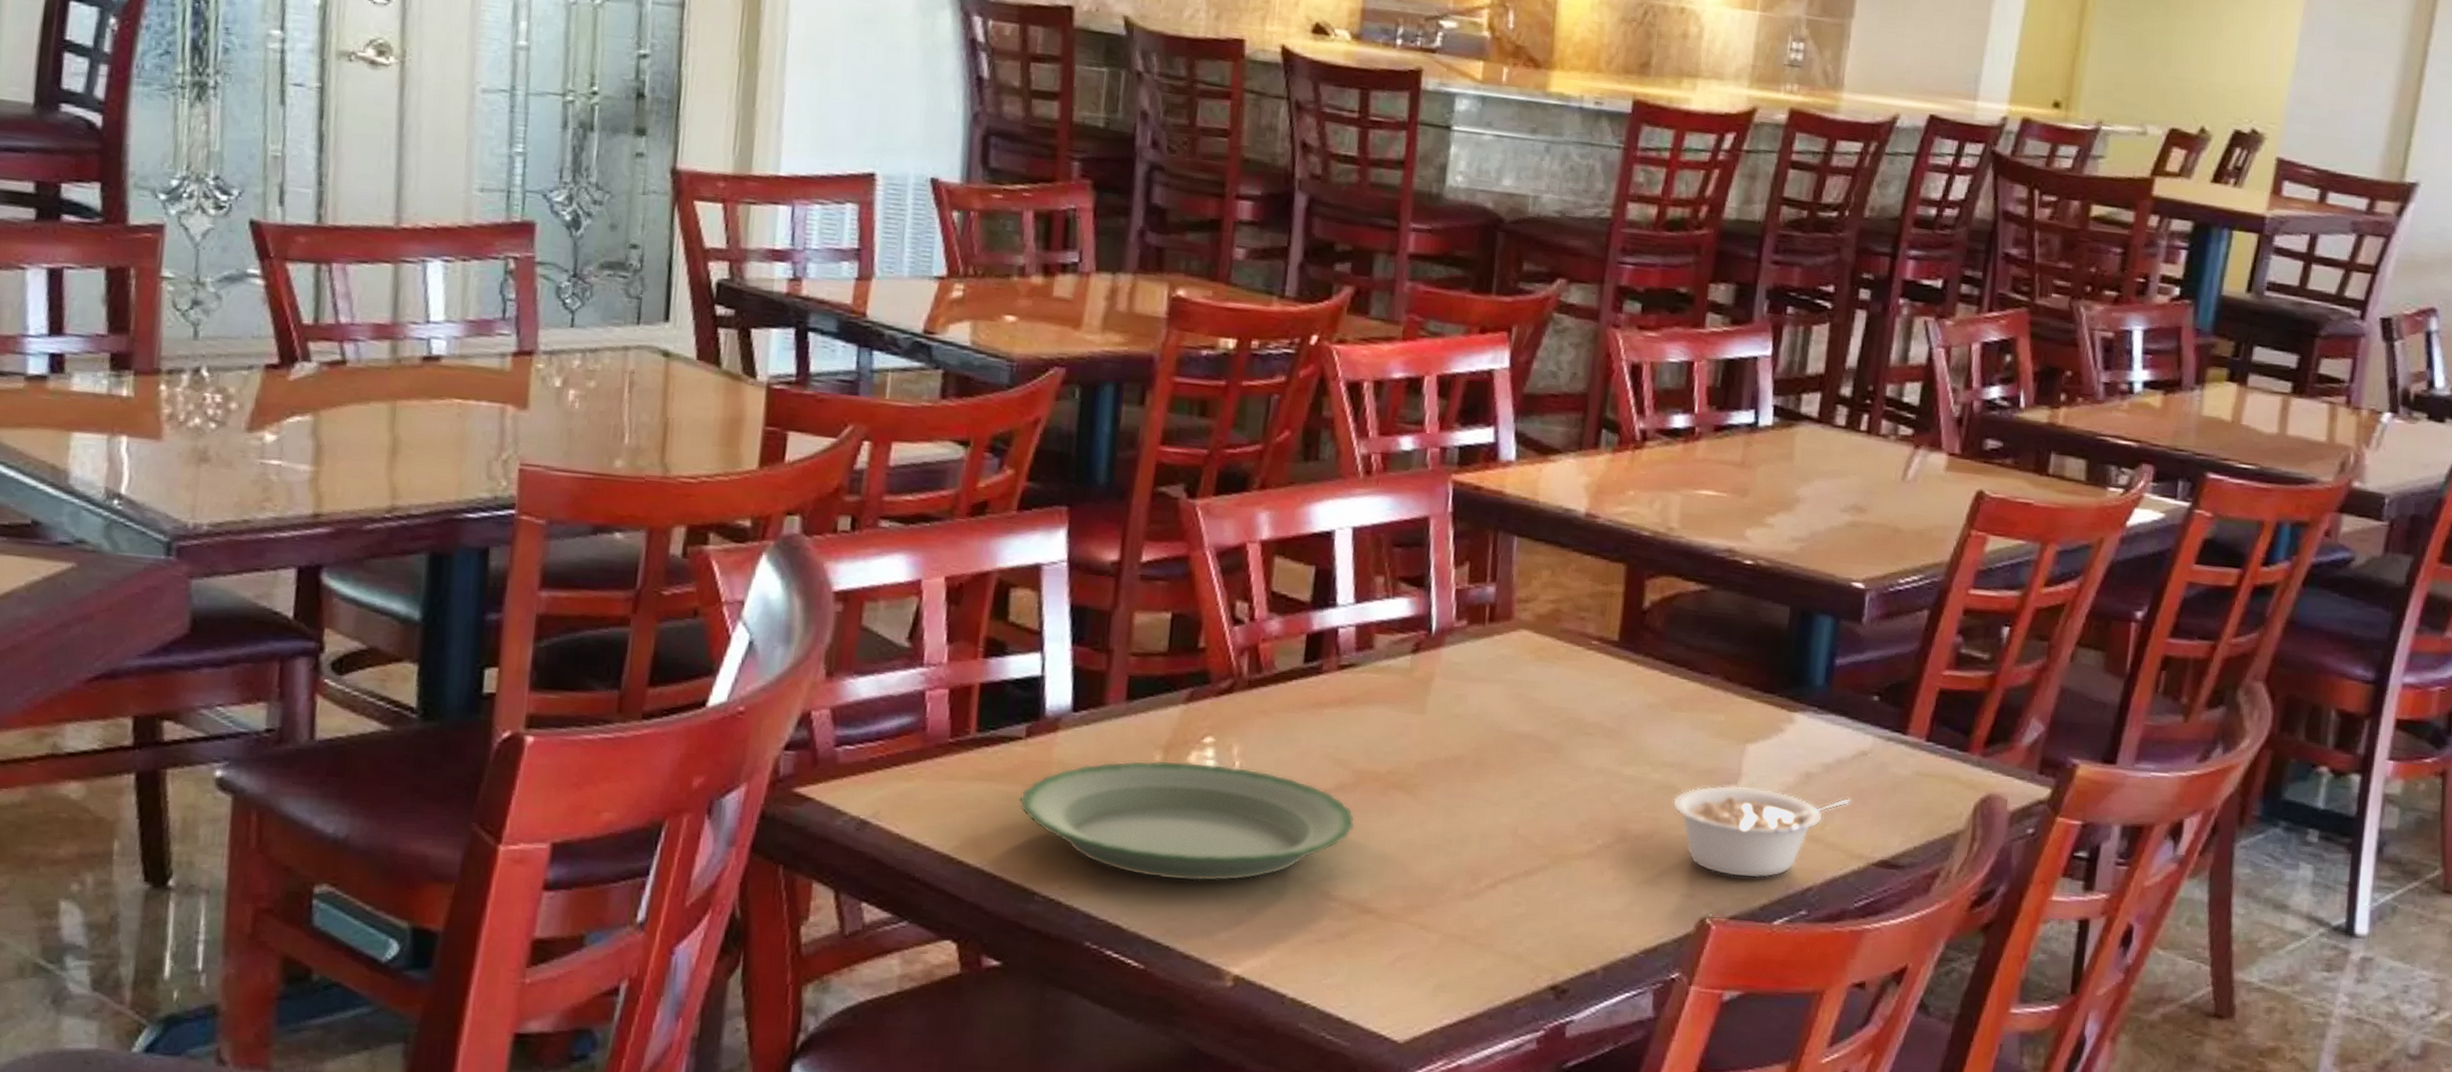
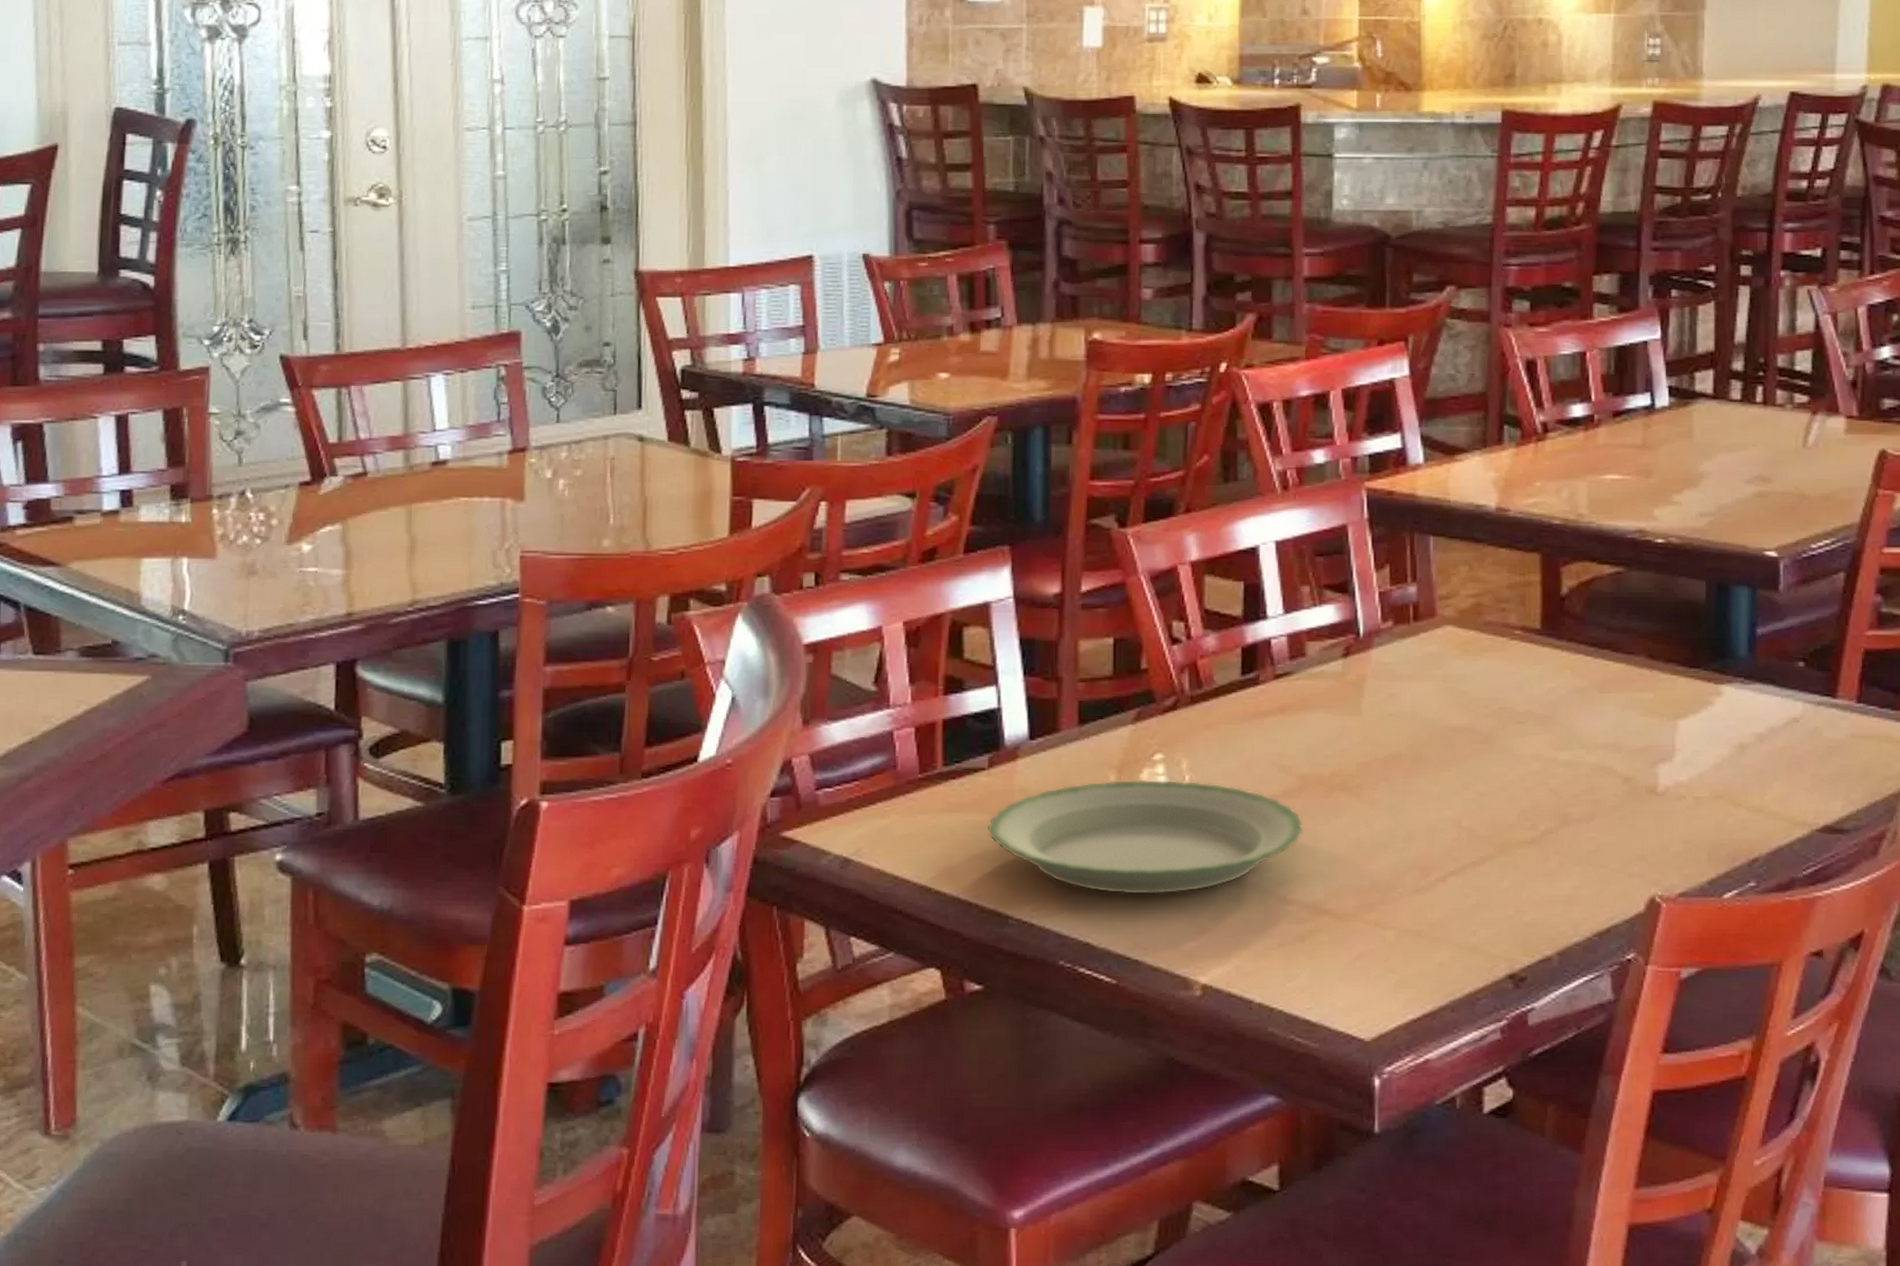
legume: present [1673,785,1851,878] -> none [1611,762,1788,854]

